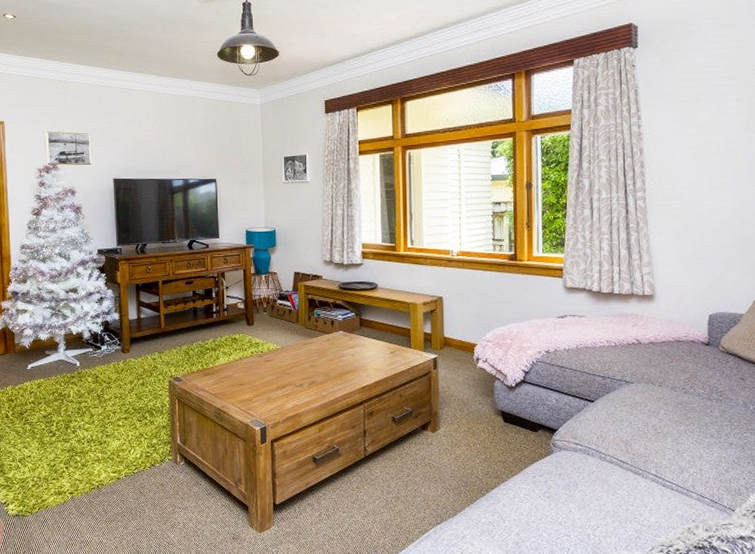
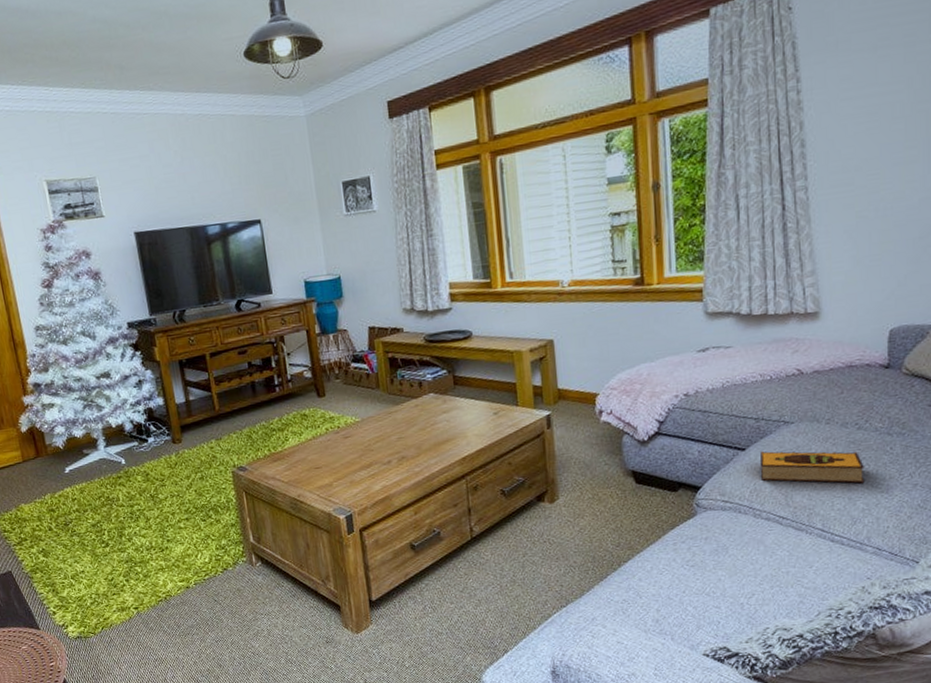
hardback book: none [605,404,690,439] -> present [760,450,865,484]

